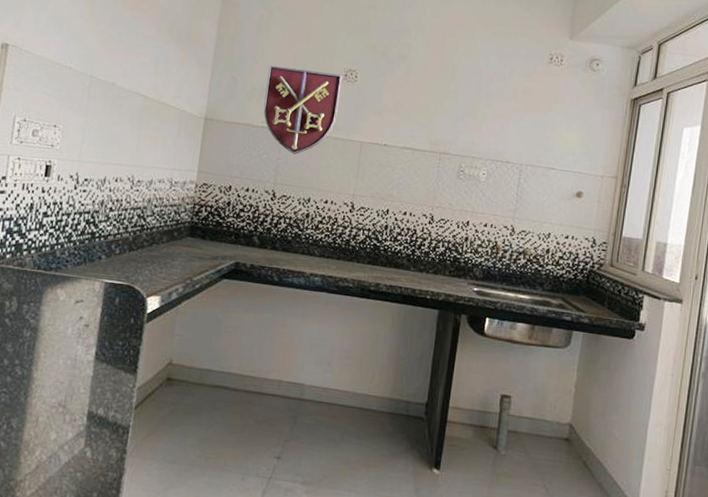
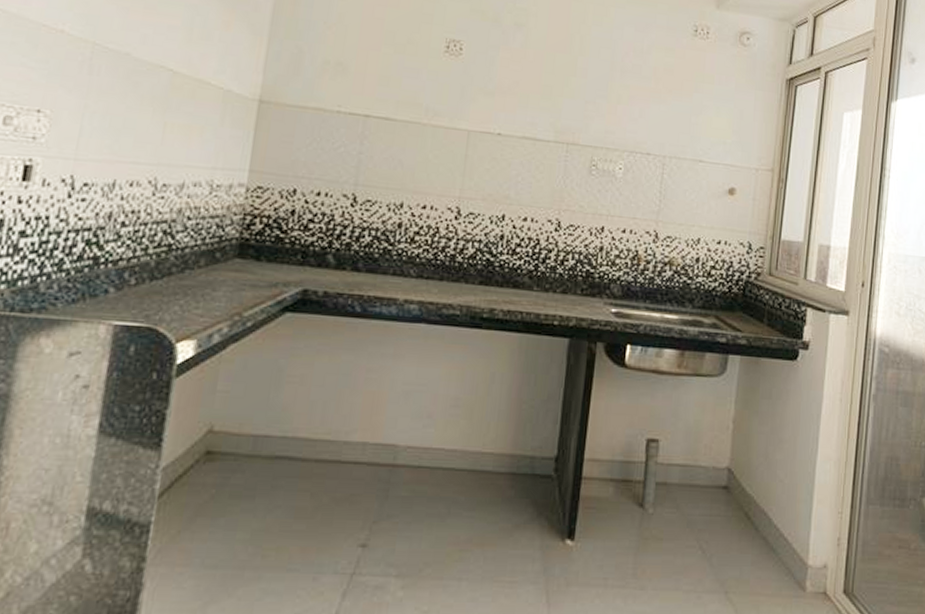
decorative shield: present [263,66,343,155] -> none [339,33,444,148]

